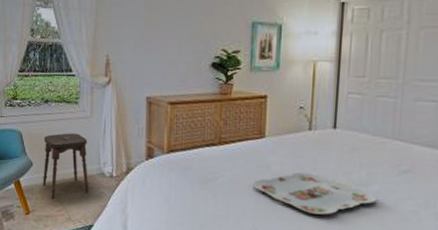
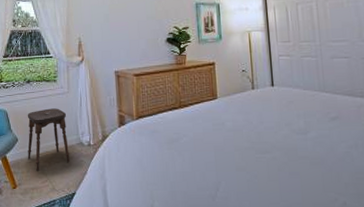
serving tray: present [253,172,376,215] -> none [212,127,315,163]

